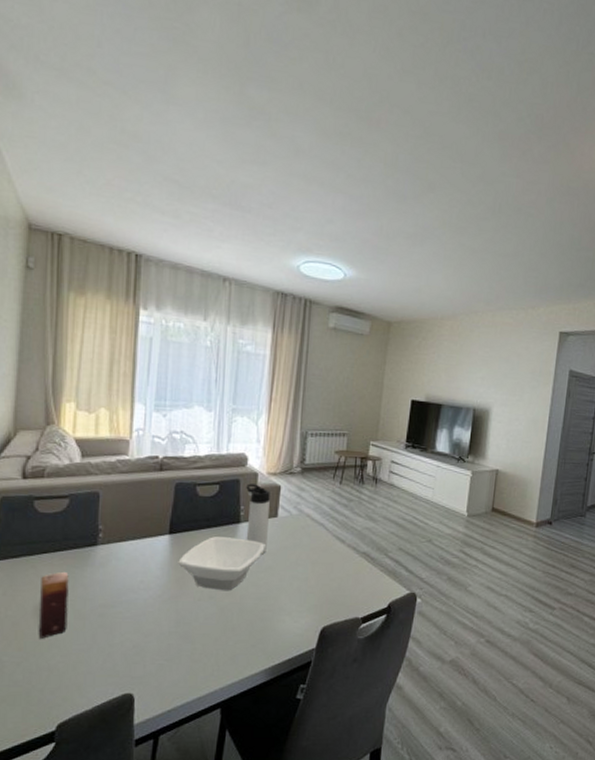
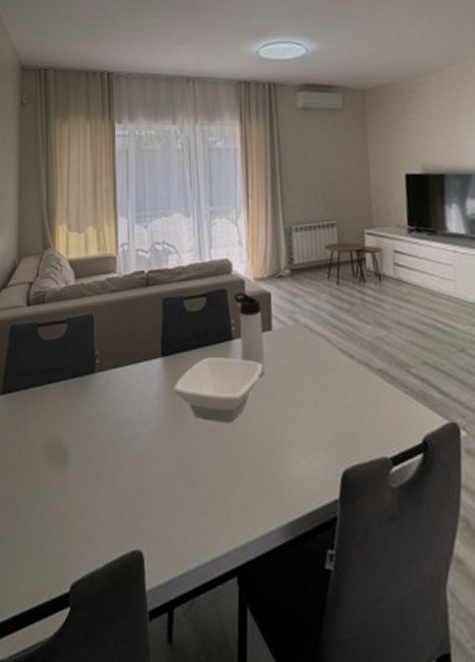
candle: present [38,572,69,639] -> none [47,404,74,480]

